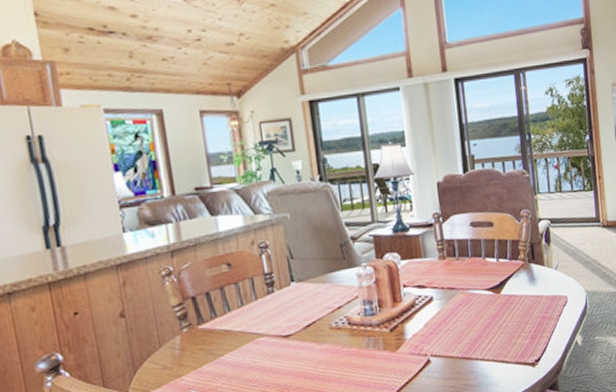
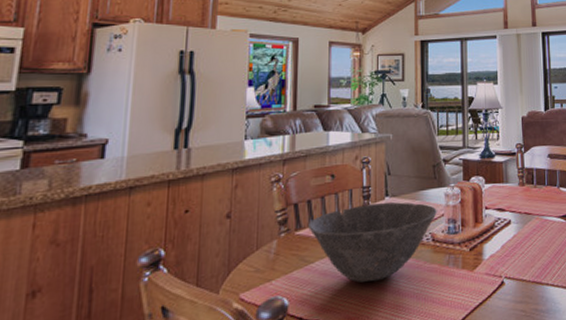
bowl: none [209,286,350,372] -> present [307,202,437,283]

